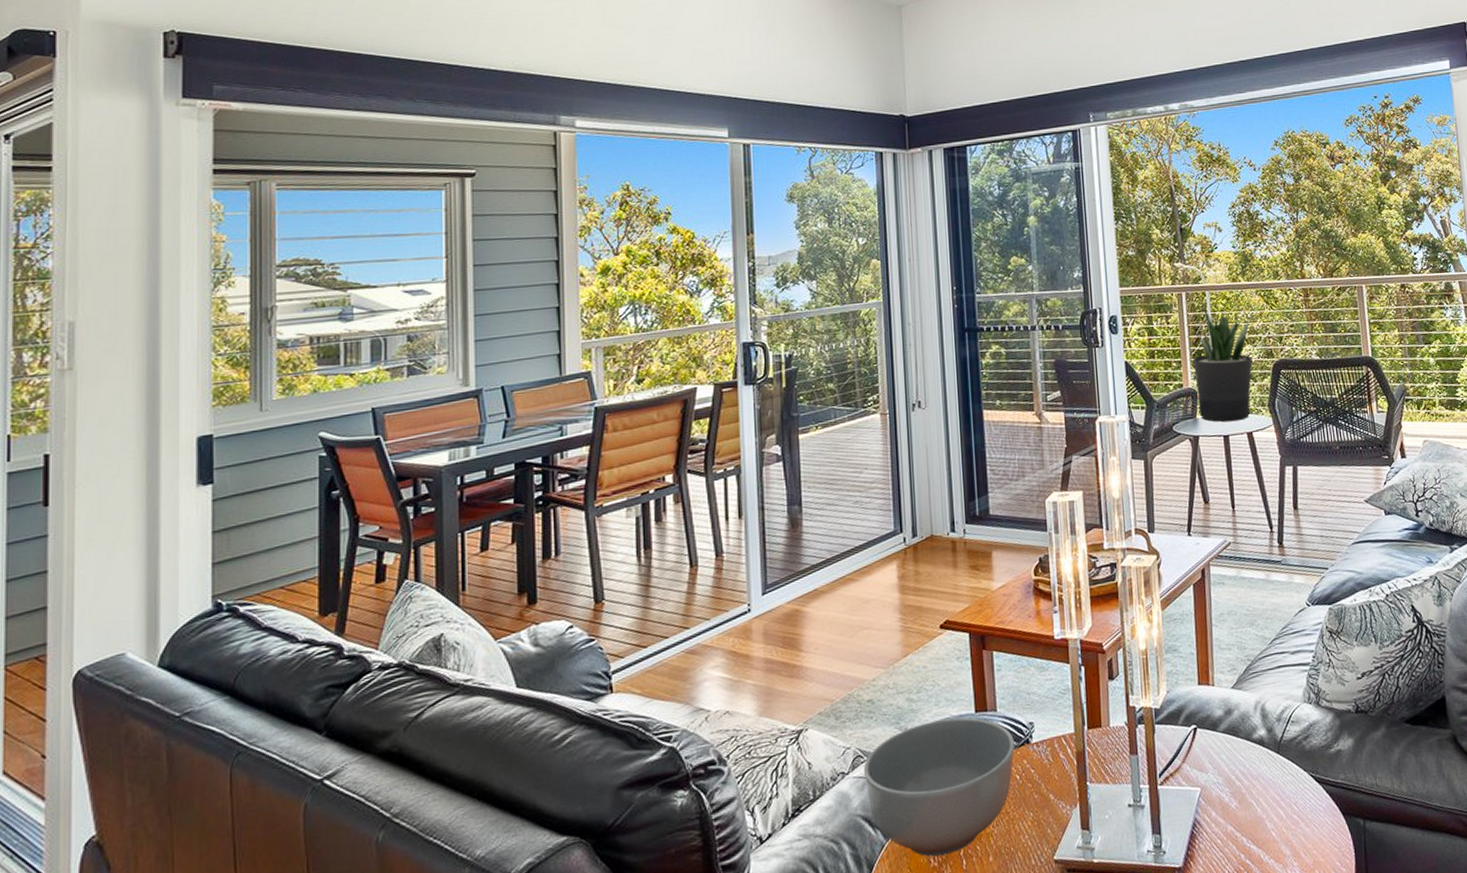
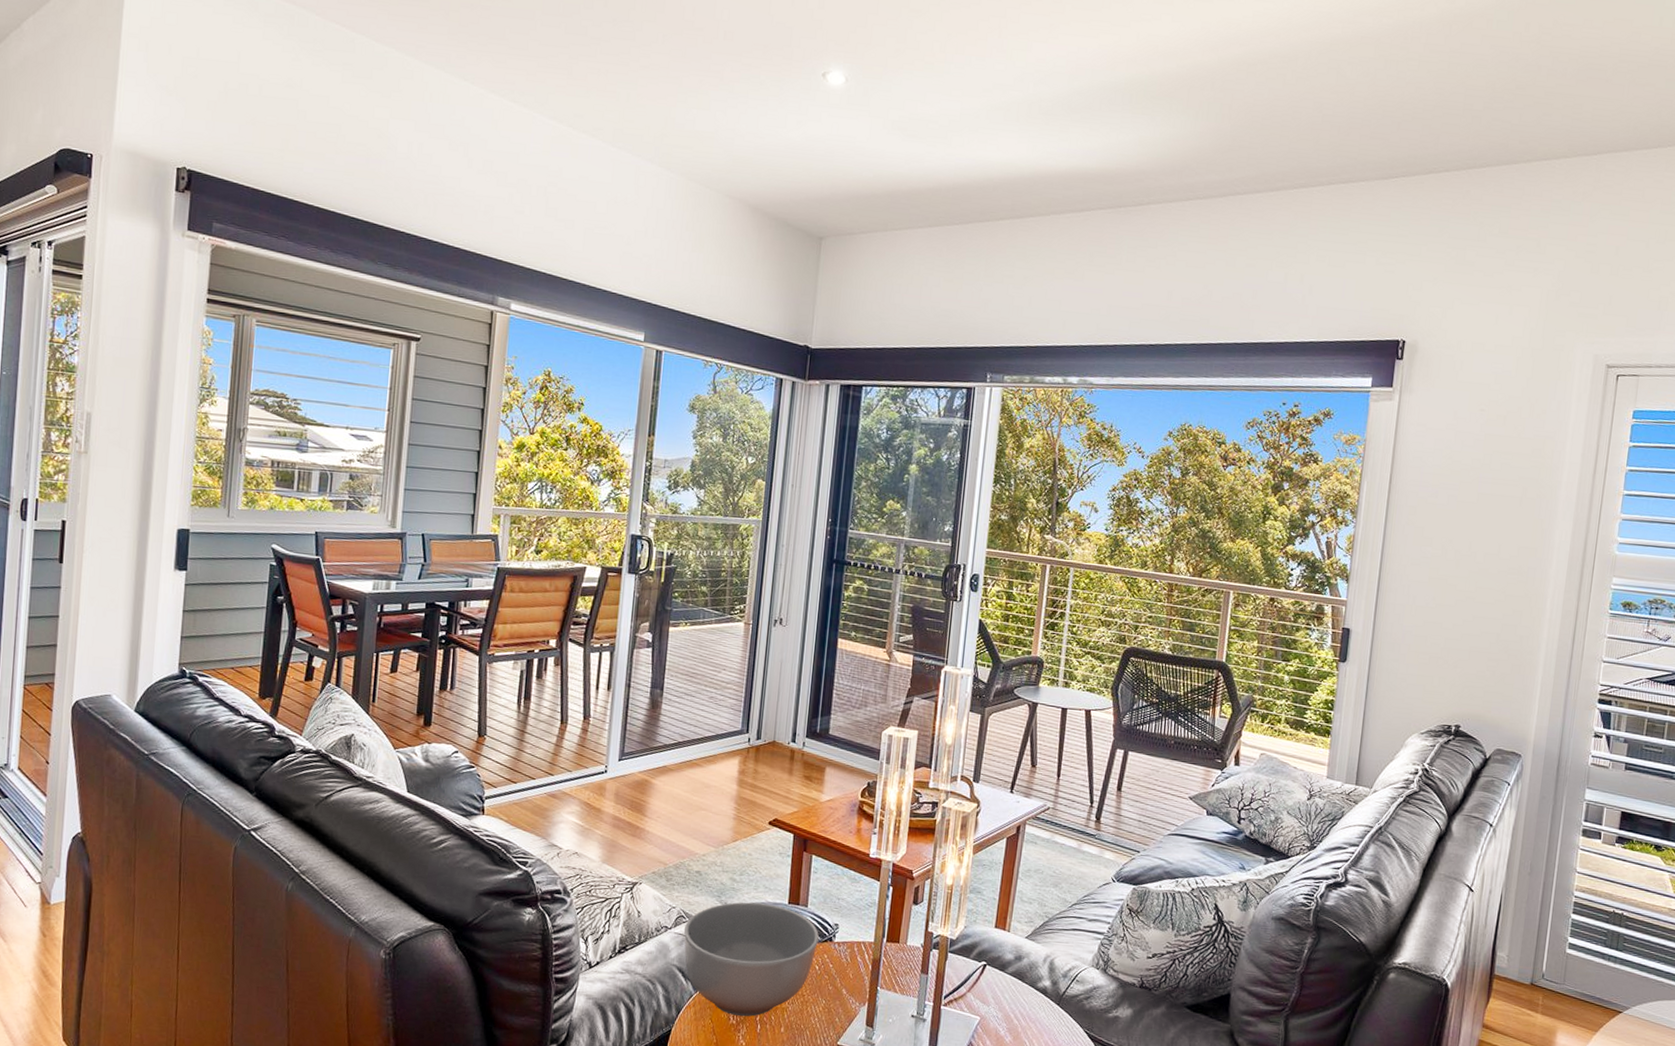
planter: present [1193,305,1253,422] -> none [1042,581,1110,697]

